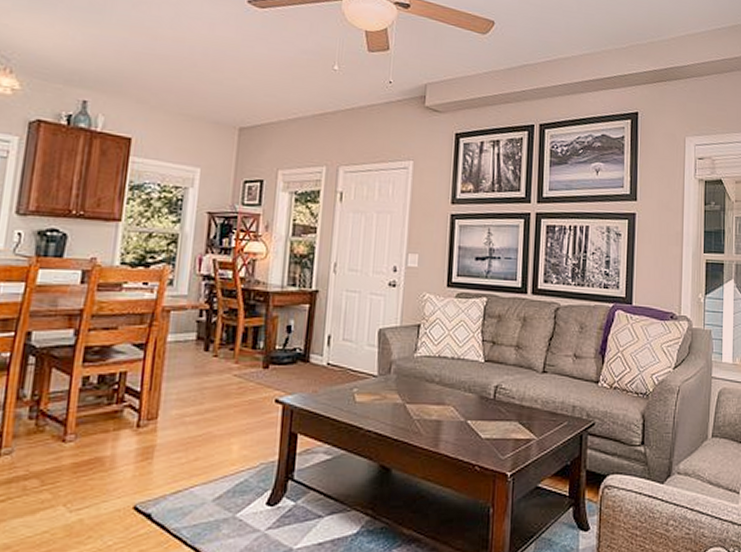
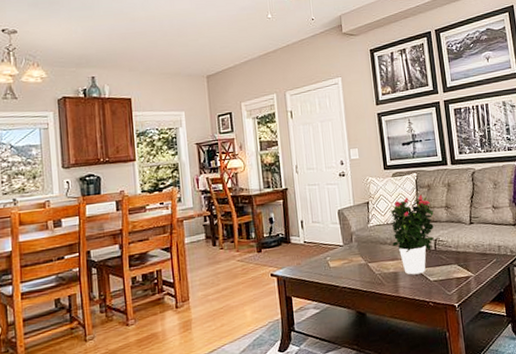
potted flower: none [441,326,501,427] -> present [389,195,434,275]

